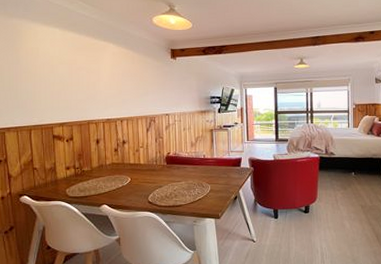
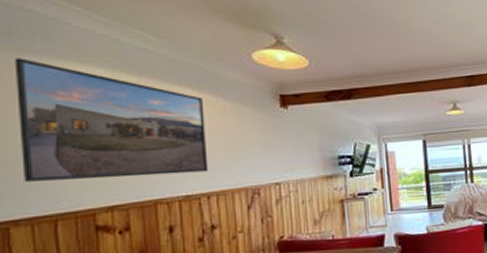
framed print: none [7,21,122,104] -> present [14,58,209,182]

